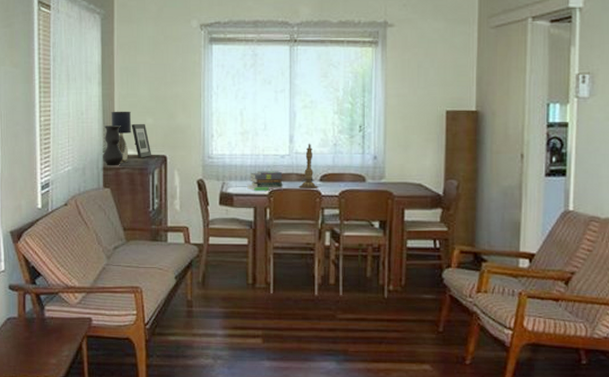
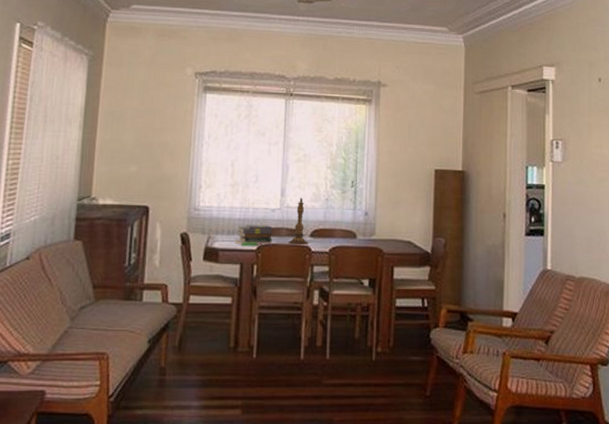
vase: present [103,126,123,166] -> none [76,172,101,217]
table lamp: present [111,111,132,163] -> none [89,156,113,213]
picture frame: present [131,123,152,158] -> none [112,170,133,209]

